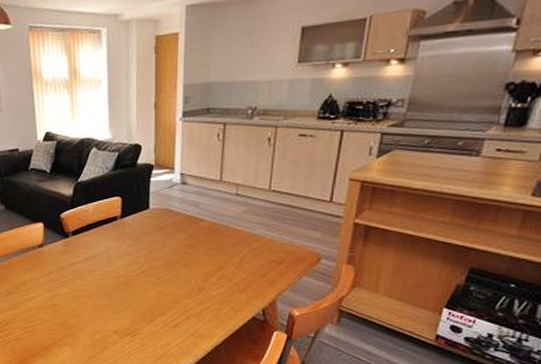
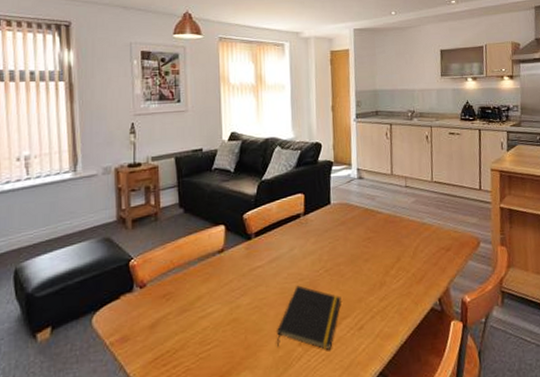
notepad: none [93,282,157,341] -> present [276,285,341,351]

